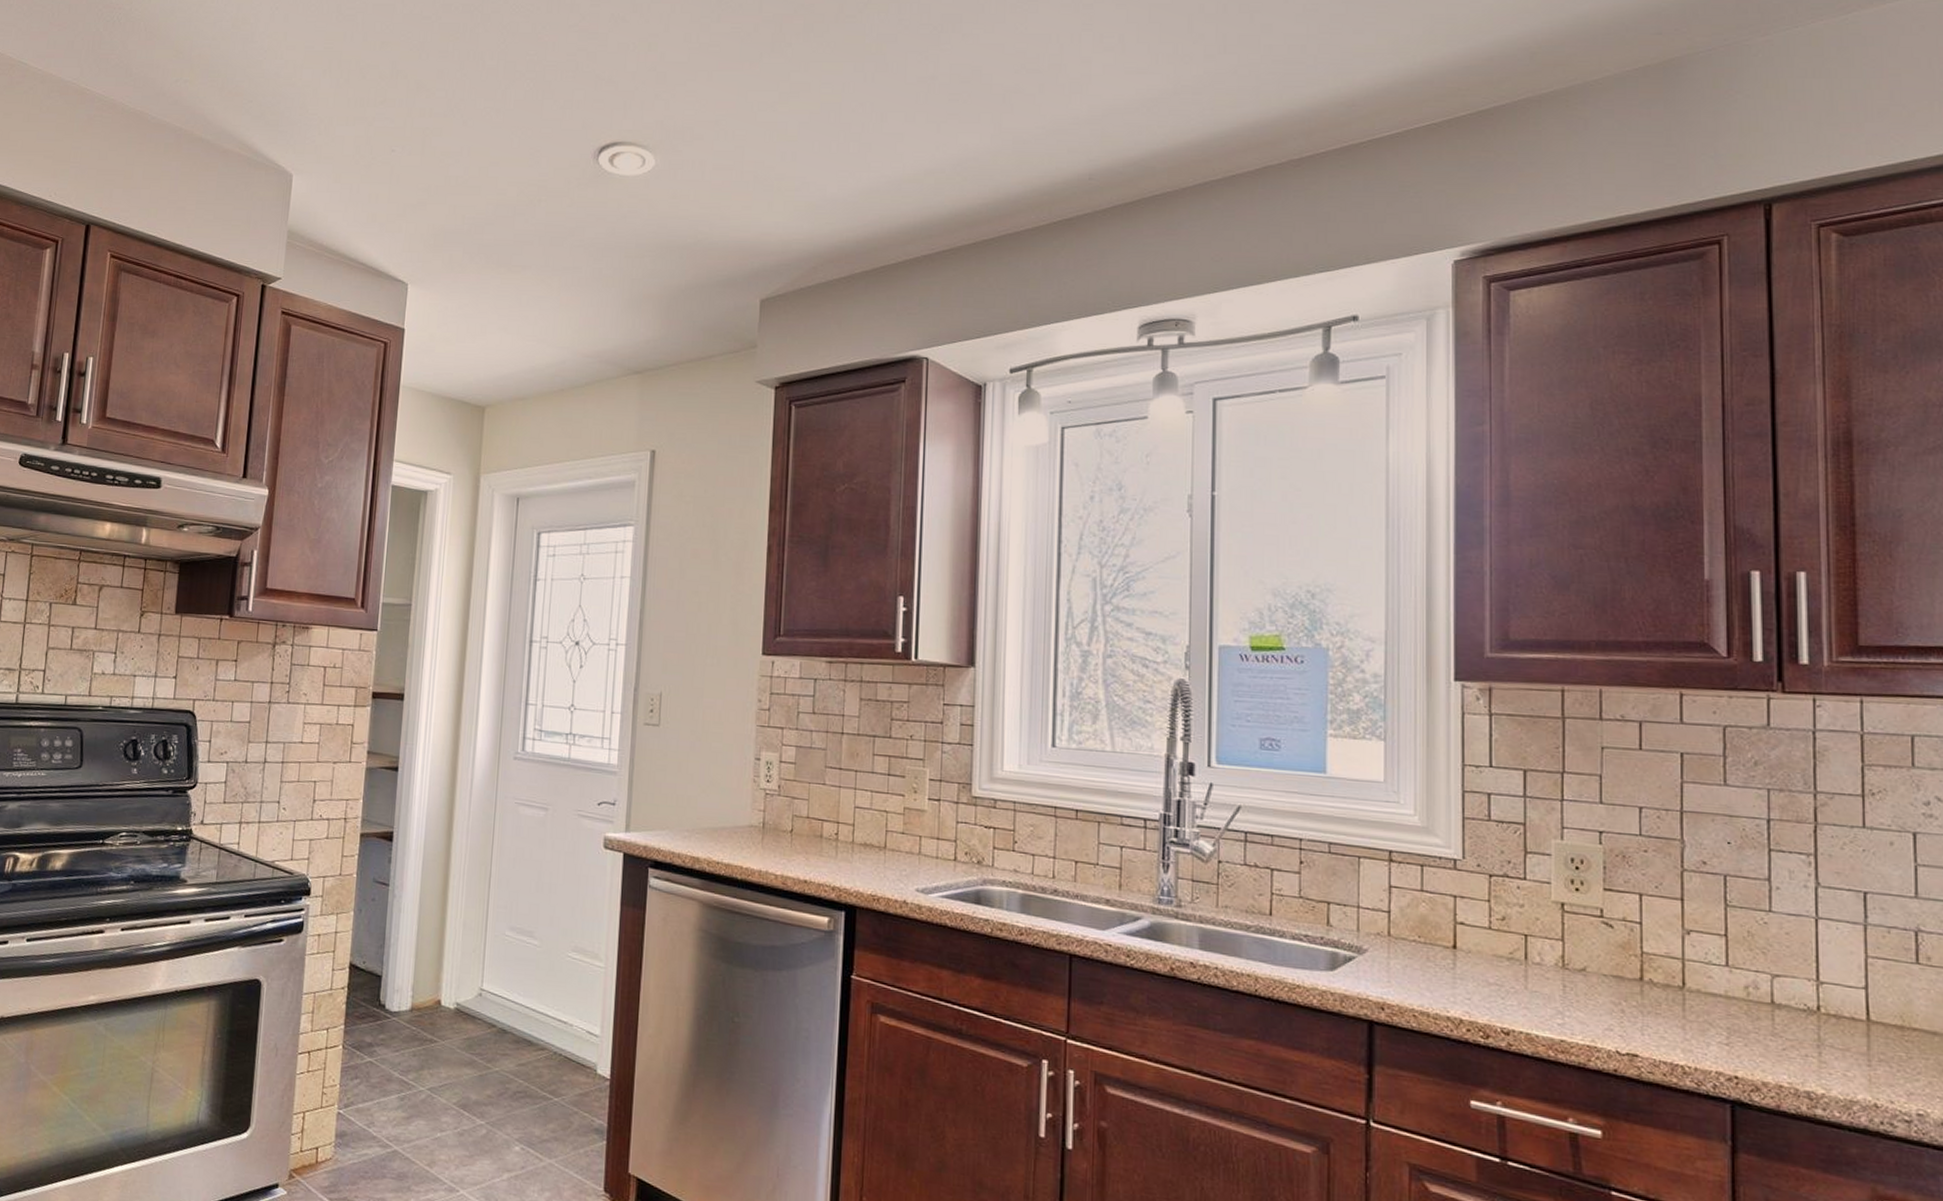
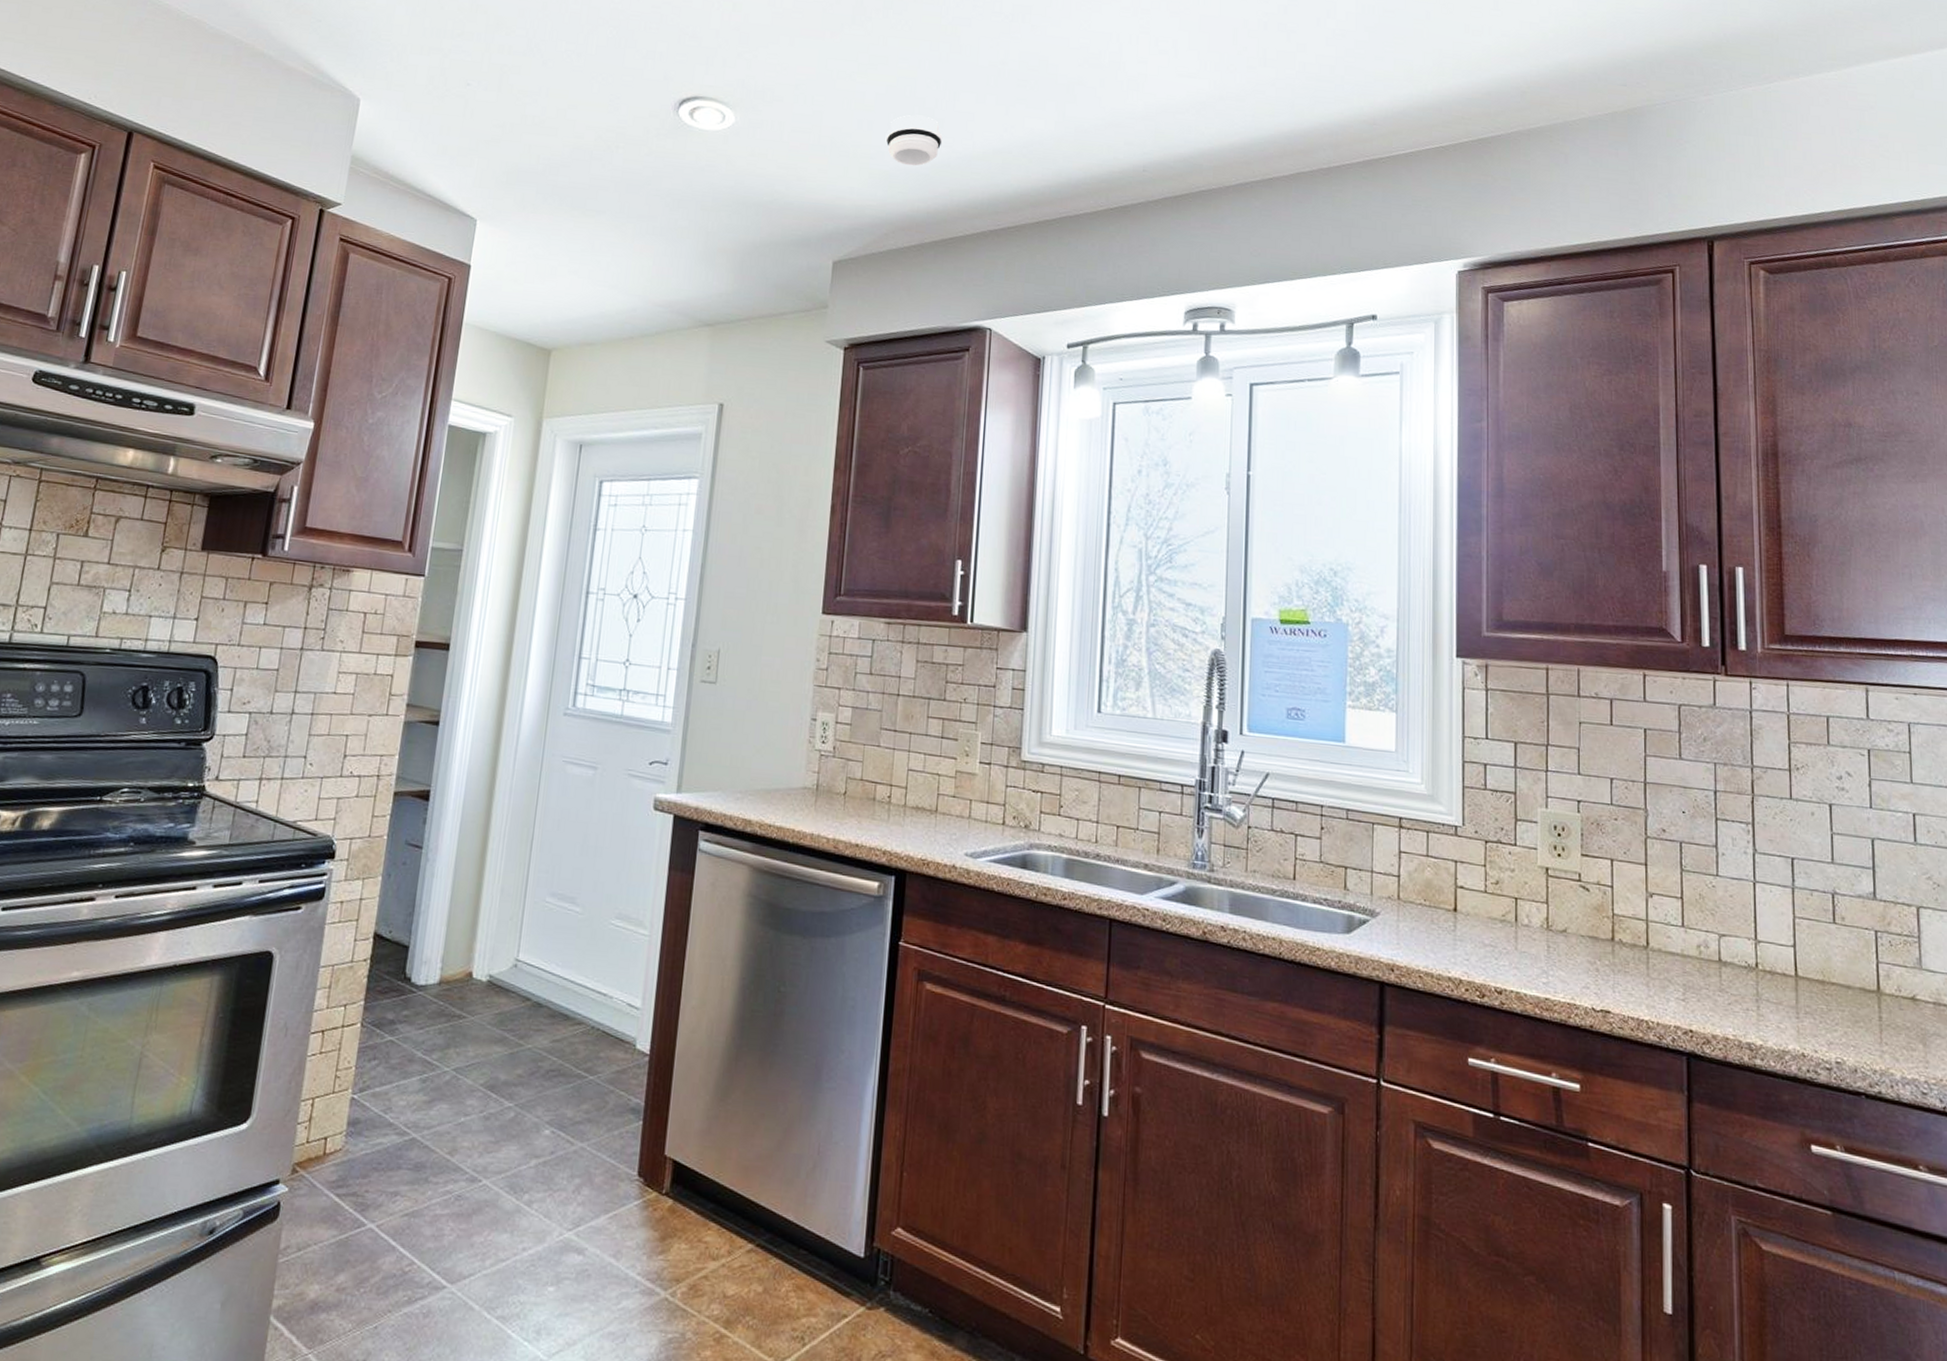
smoke detector: none [810,141,871,195] -> present [885,115,943,166]

